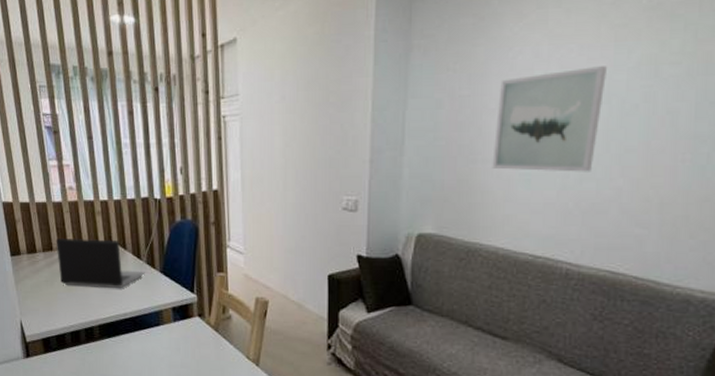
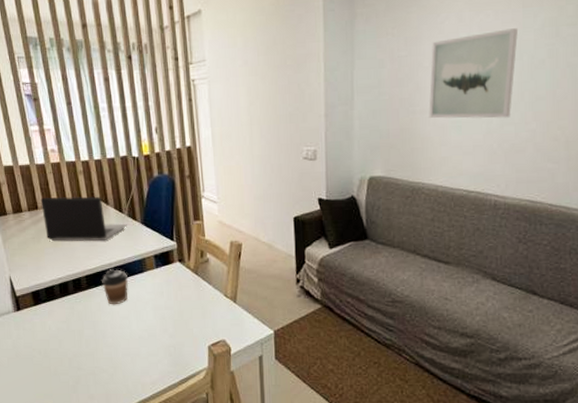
coffee cup: none [115,320,144,359] -> present [102,269,129,305]

